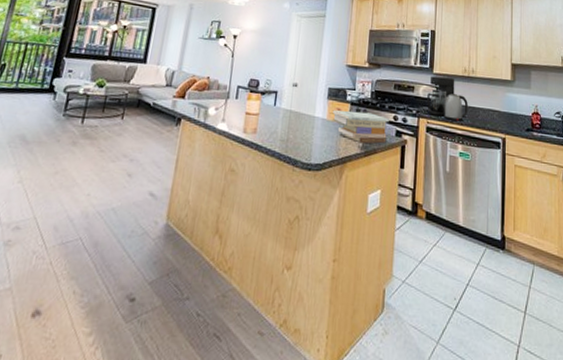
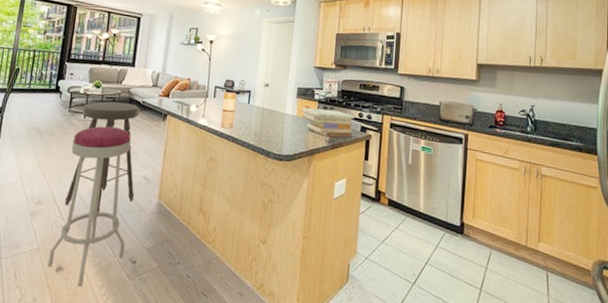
bar stool: none [21,132,138,336] -> present [47,126,131,287]
music stool: none [50,103,150,245] -> present [65,101,140,217]
coffee maker: present [426,76,455,117] -> none [390,76,420,114]
kettle: present [444,93,468,121] -> none [407,92,432,118]
toaster: none [475,102,515,130] -> present [438,100,479,127]

